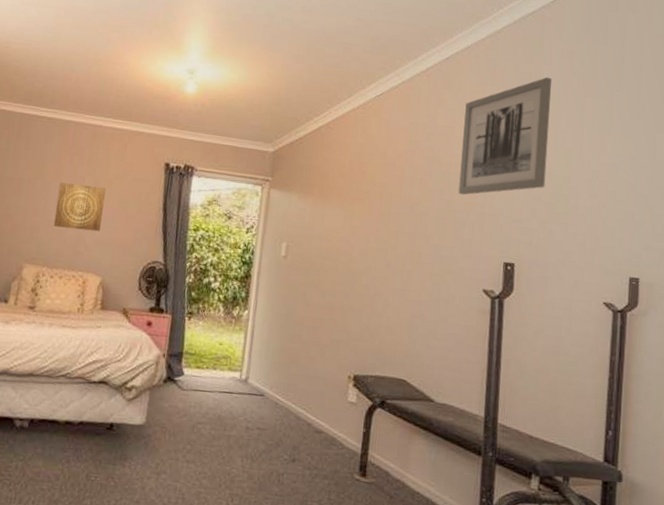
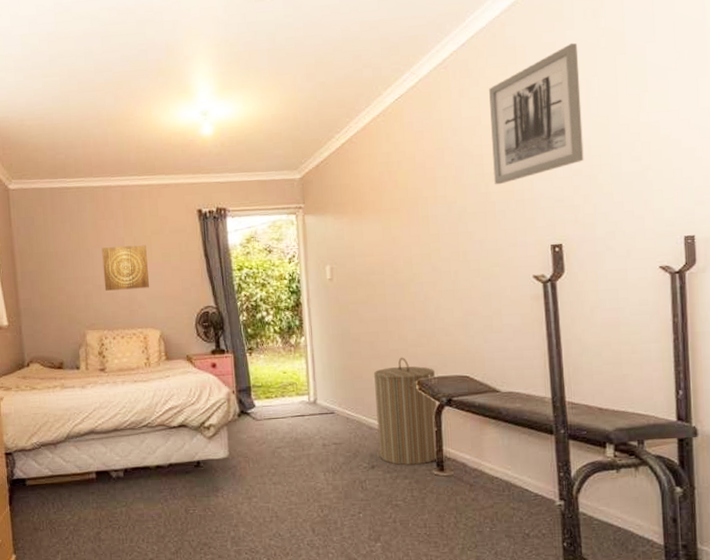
laundry hamper: none [302,348,373,466] -> present [373,357,437,465]

